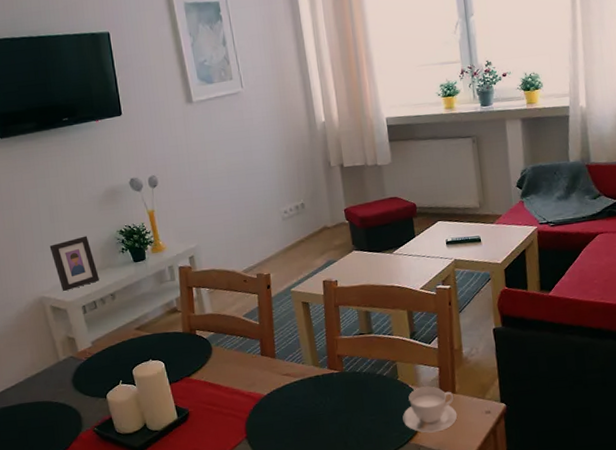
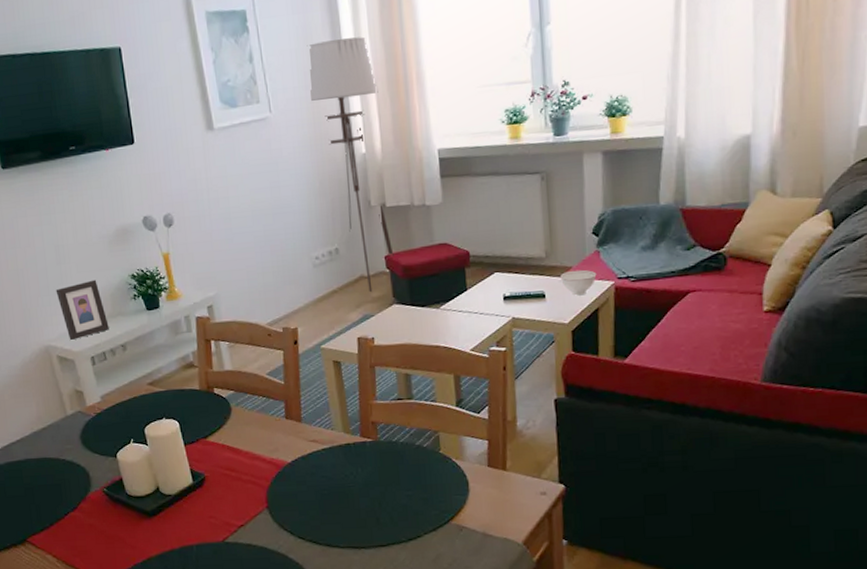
floor lamp: none [272,24,352,241] -> present [307,36,394,293]
teacup: present [402,386,458,433] -> none [443,461,508,513]
bowl: none [492,217,522,240] -> present [559,269,597,296]

